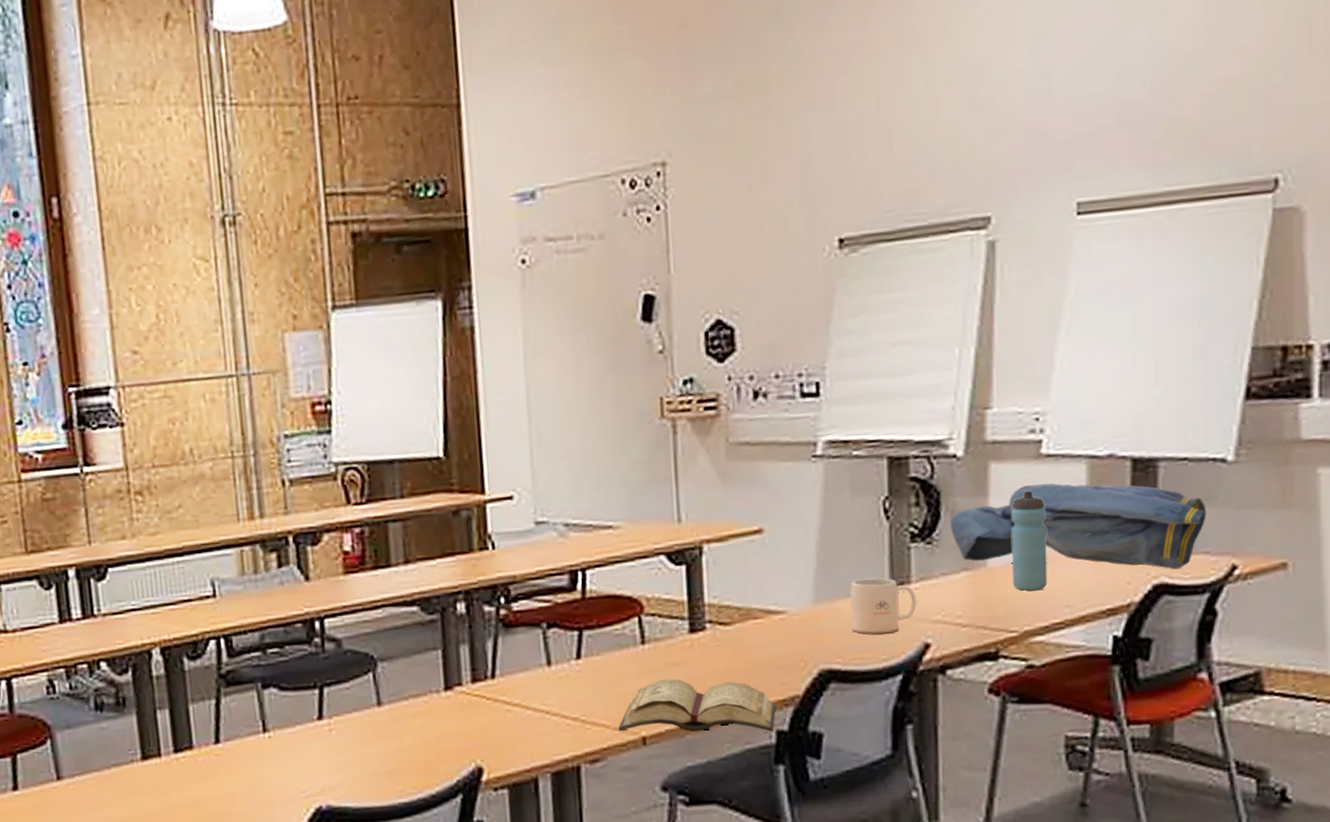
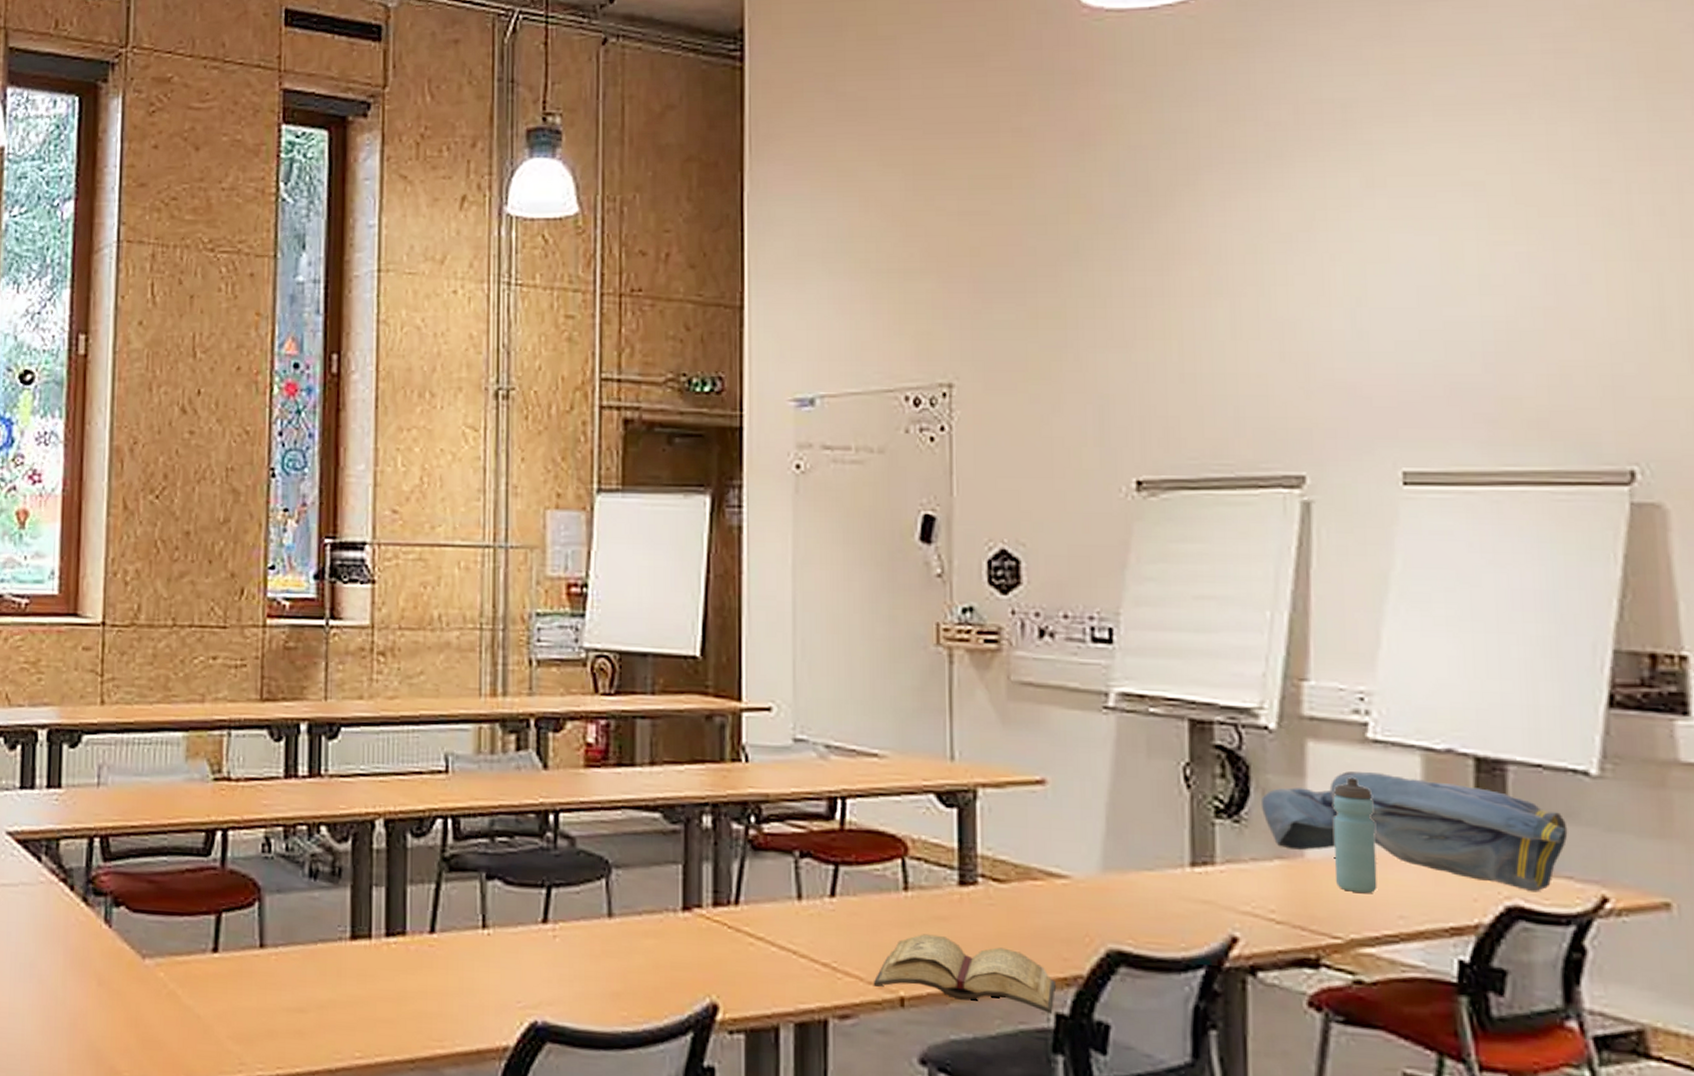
mug: present [849,577,917,635] -> none [1143,851,1222,920]

